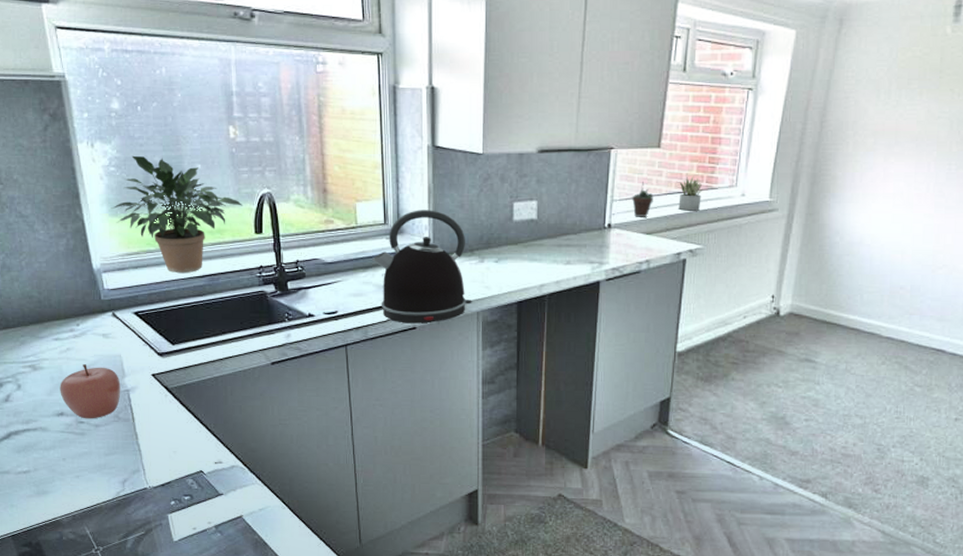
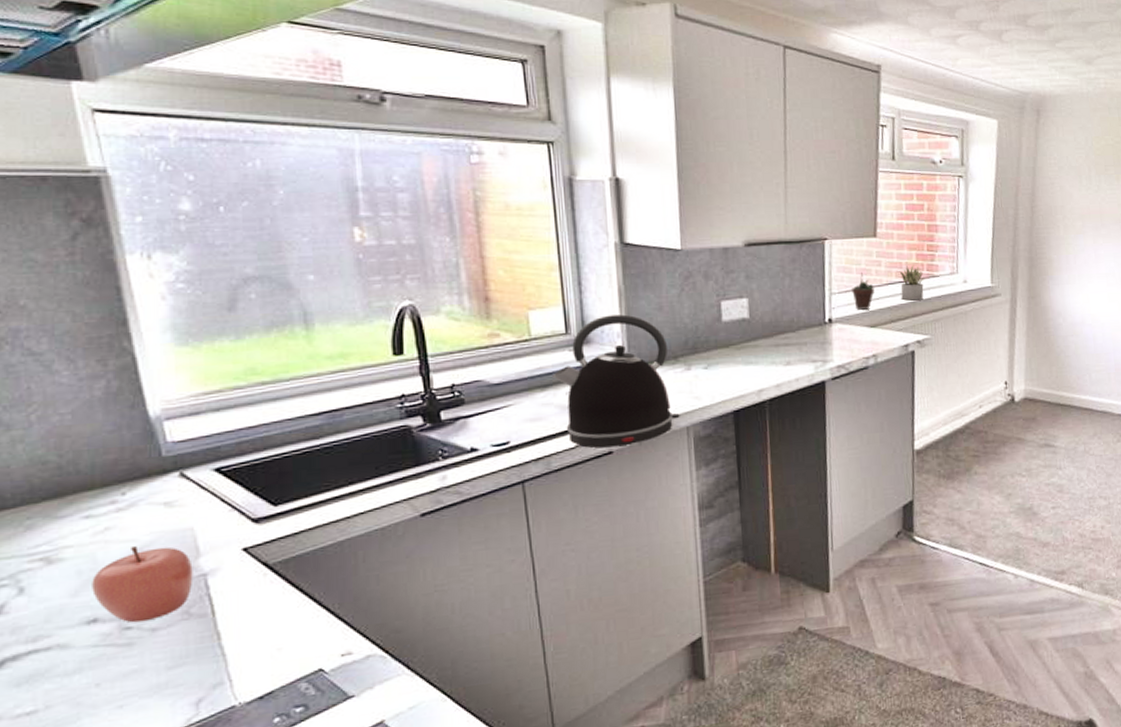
potted plant: present [111,155,243,274] -> none [178,267,376,413]

